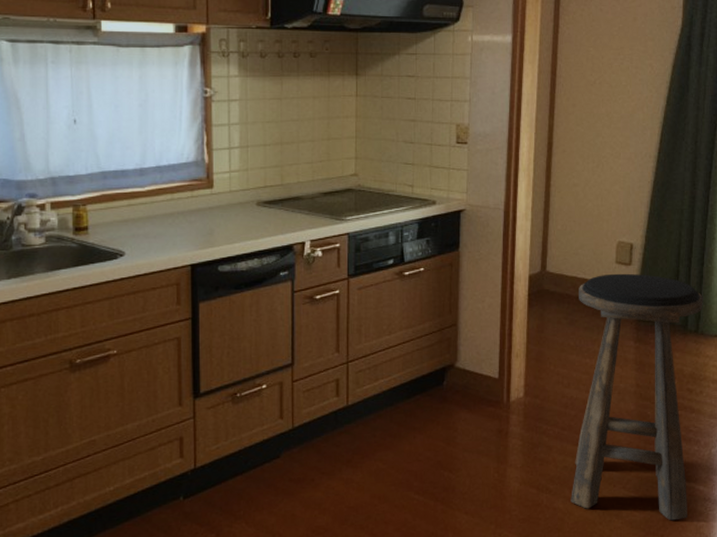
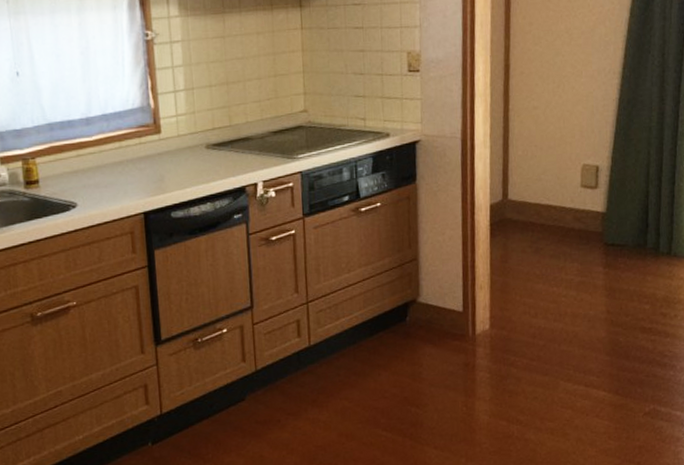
stool: present [571,273,703,521] -> none [542,197,675,448]

